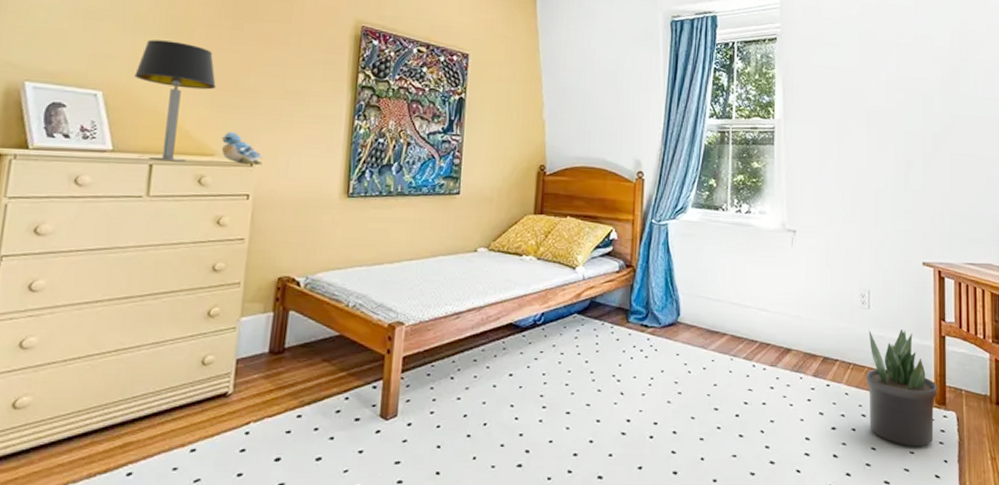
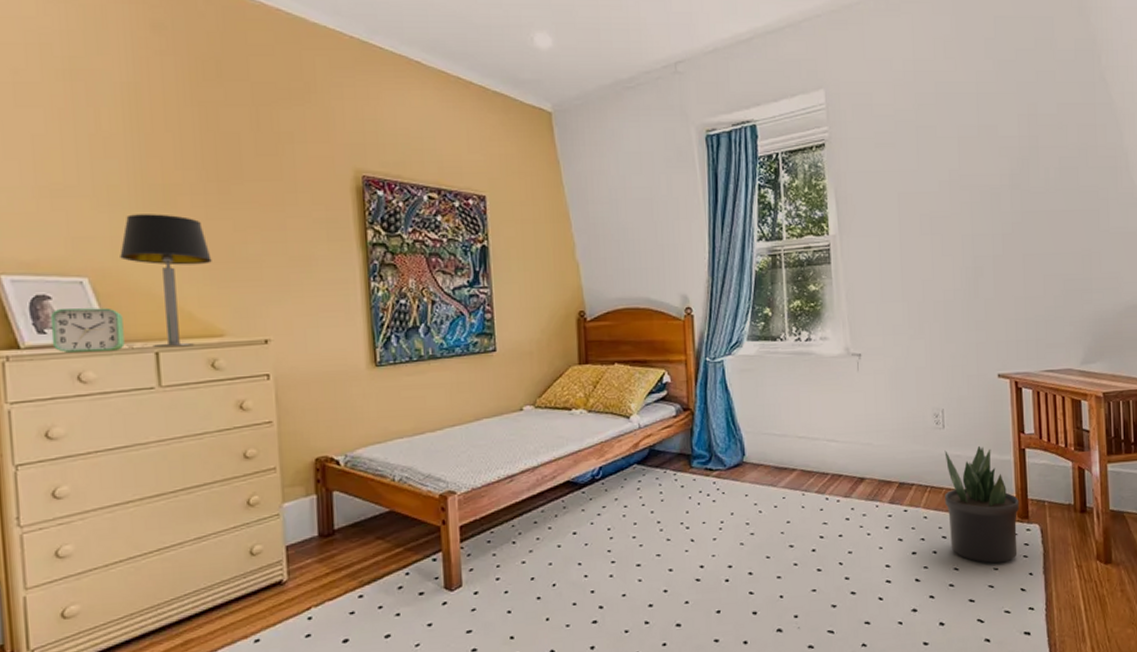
alarm clock: none [58,116,127,160] -> present [50,307,125,354]
plush toy: present [222,132,263,165] -> none [229,308,278,342]

